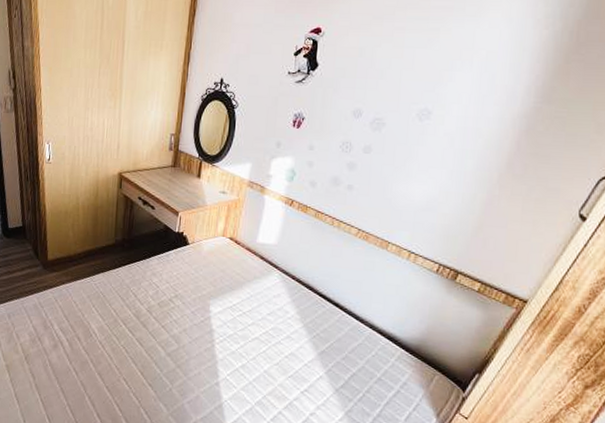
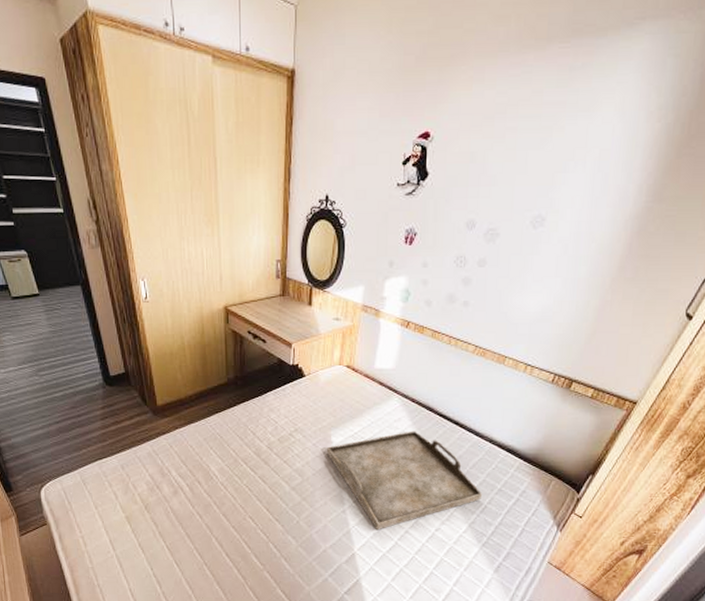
serving tray: none [204,308,361,408] -> present [326,431,483,530]

